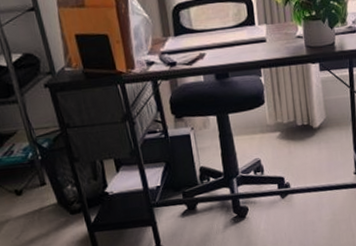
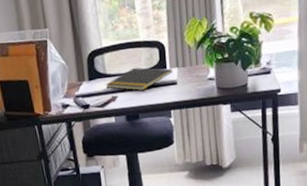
notepad: none [192,23,262,48] -> present [105,67,173,91]

